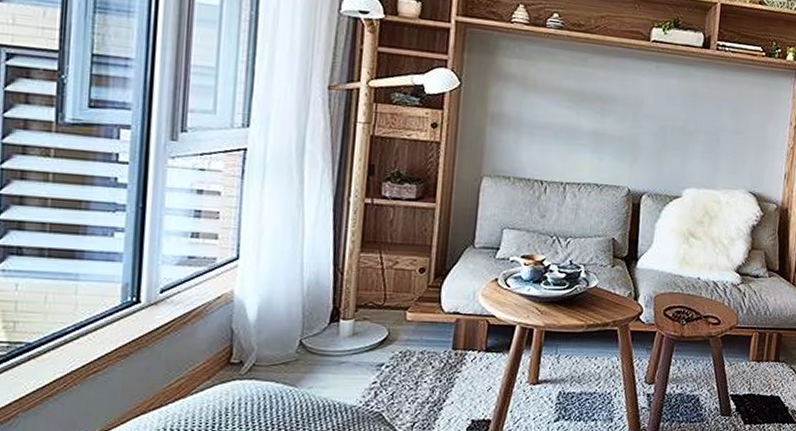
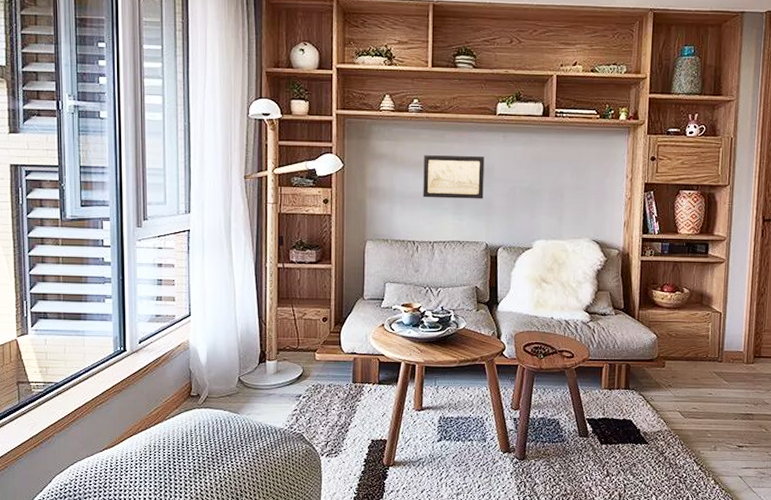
wall art: none [556,80,633,137] -> present [423,155,485,199]

